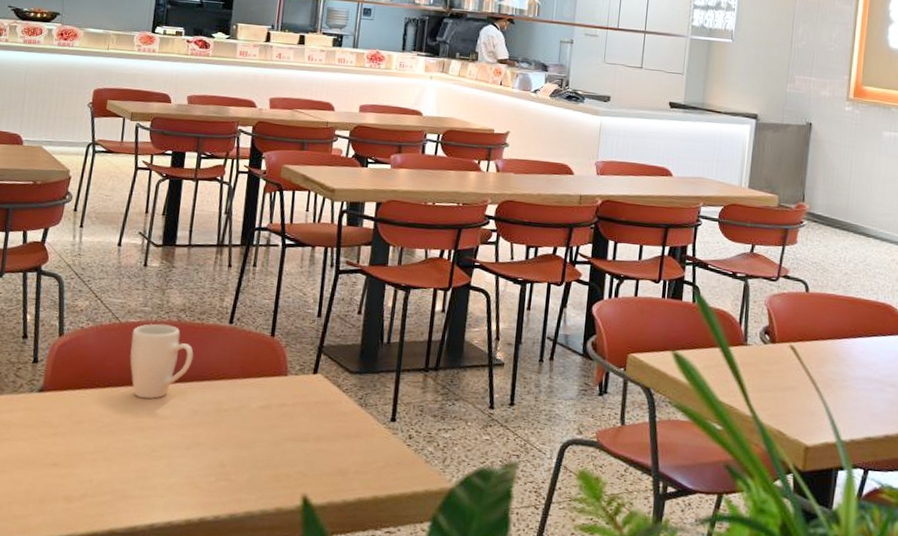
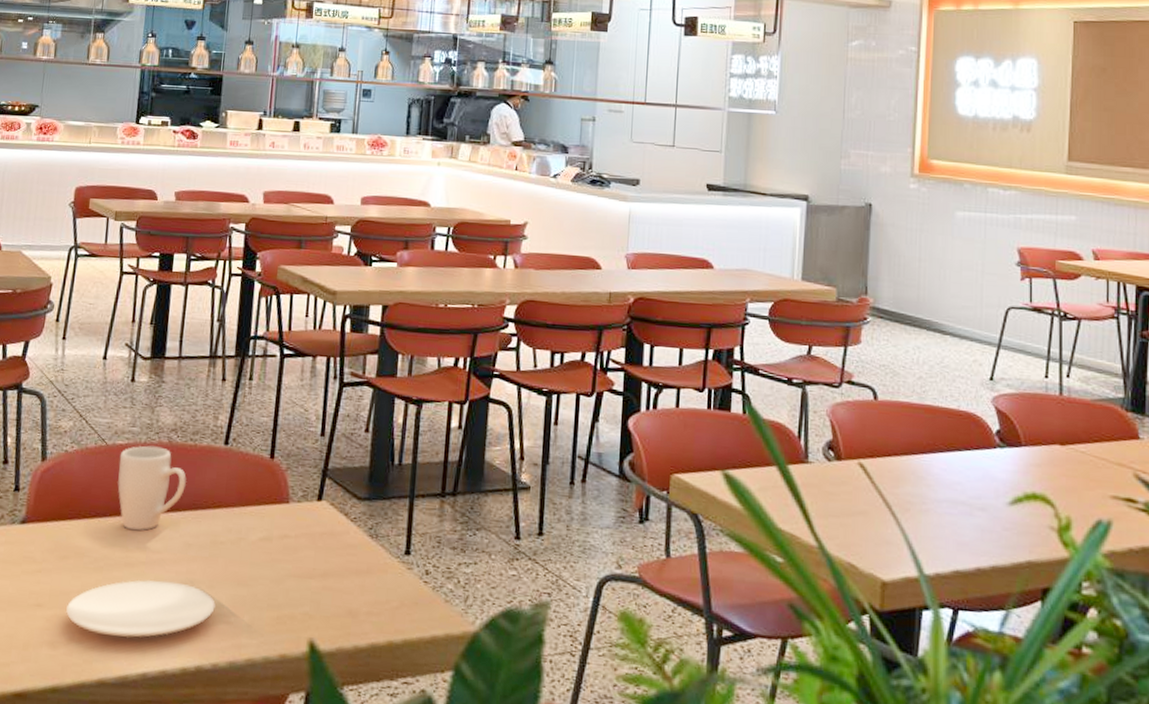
plate: none [79,442,218,494] -> present [65,579,216,638]

